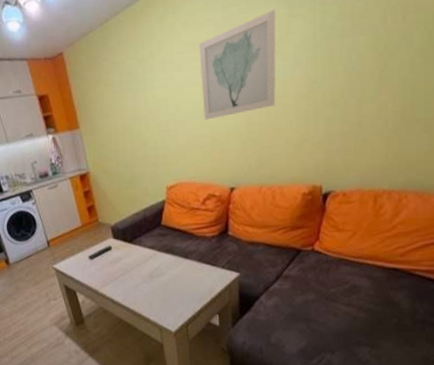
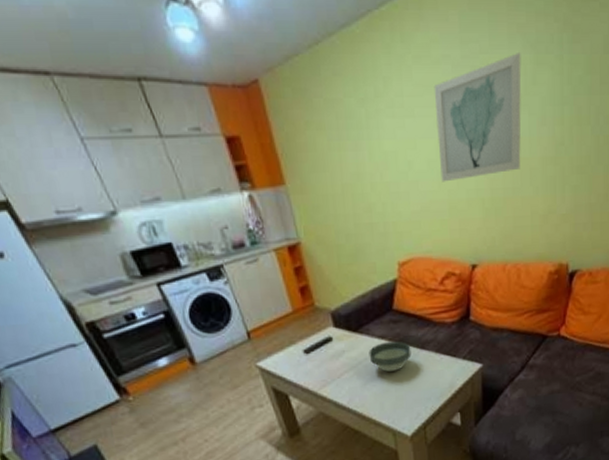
bowl: none [141,251,176,276] -> present [369,341,411,372]

